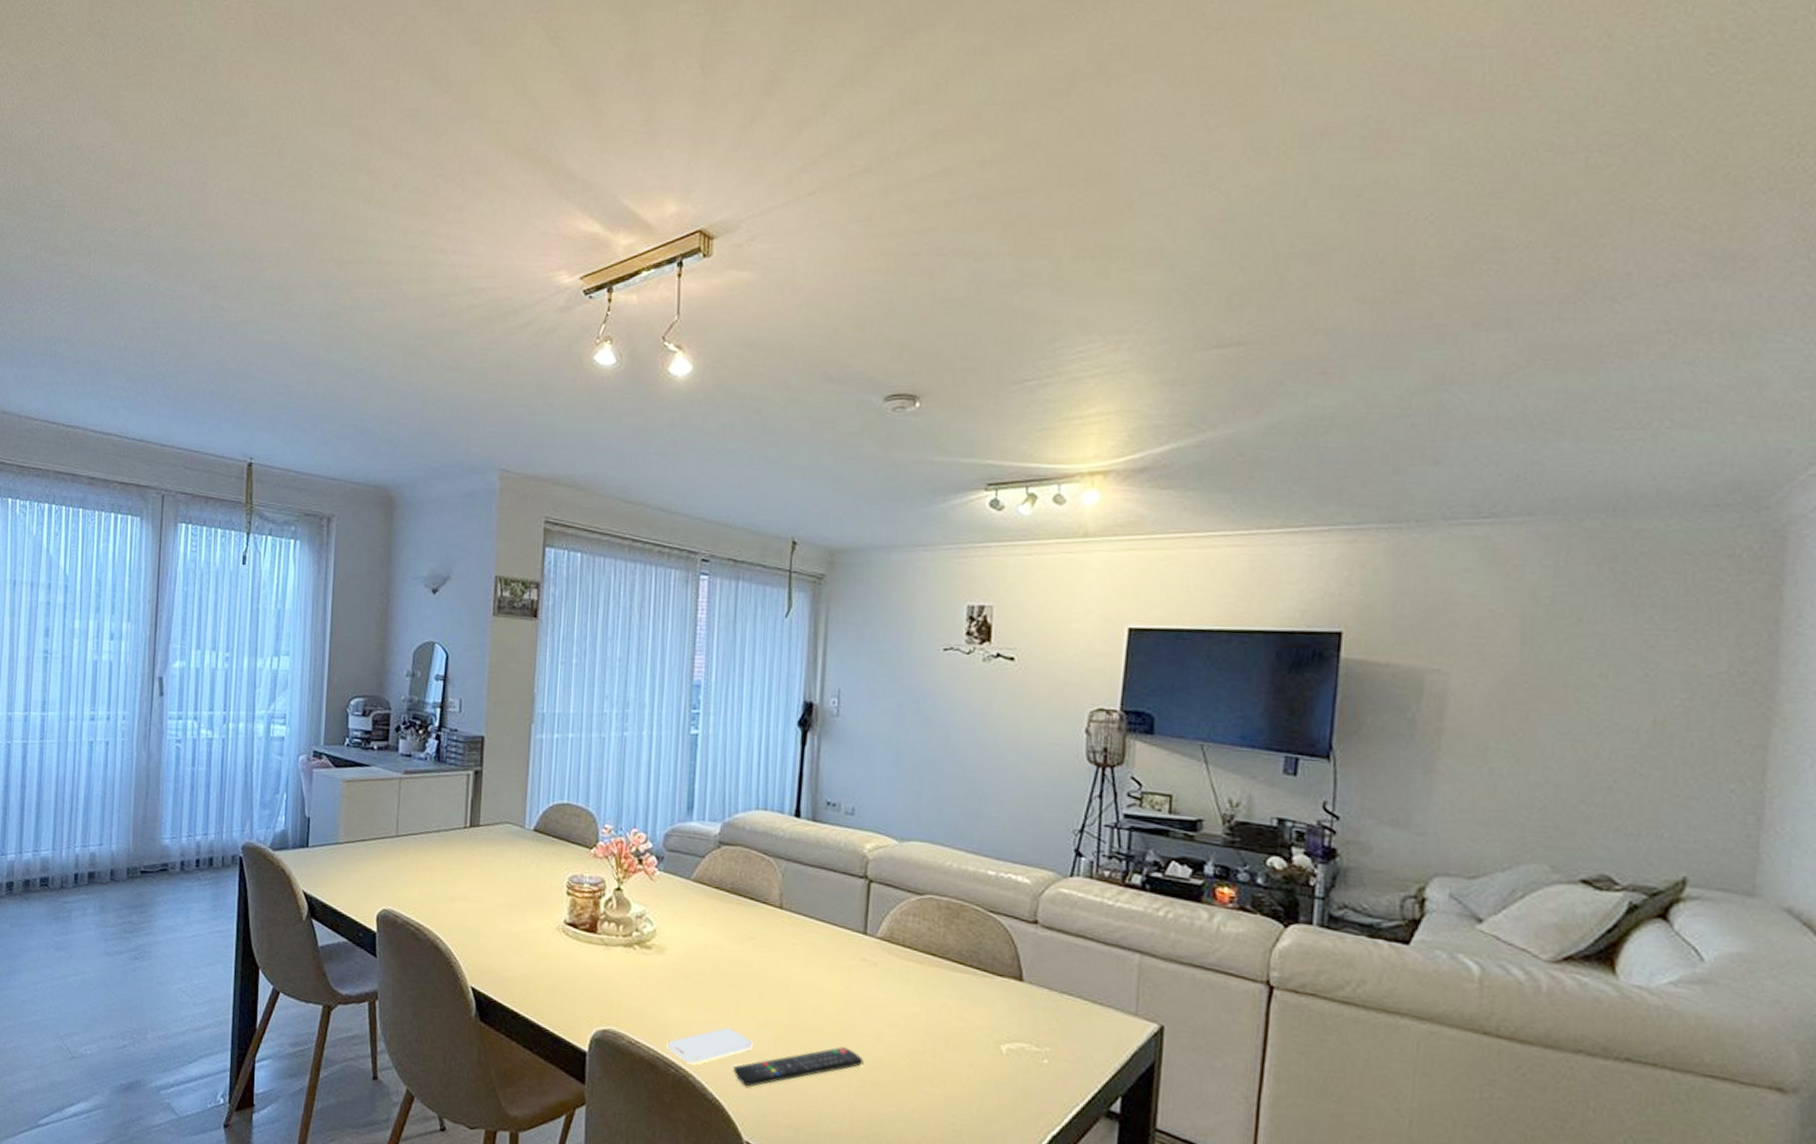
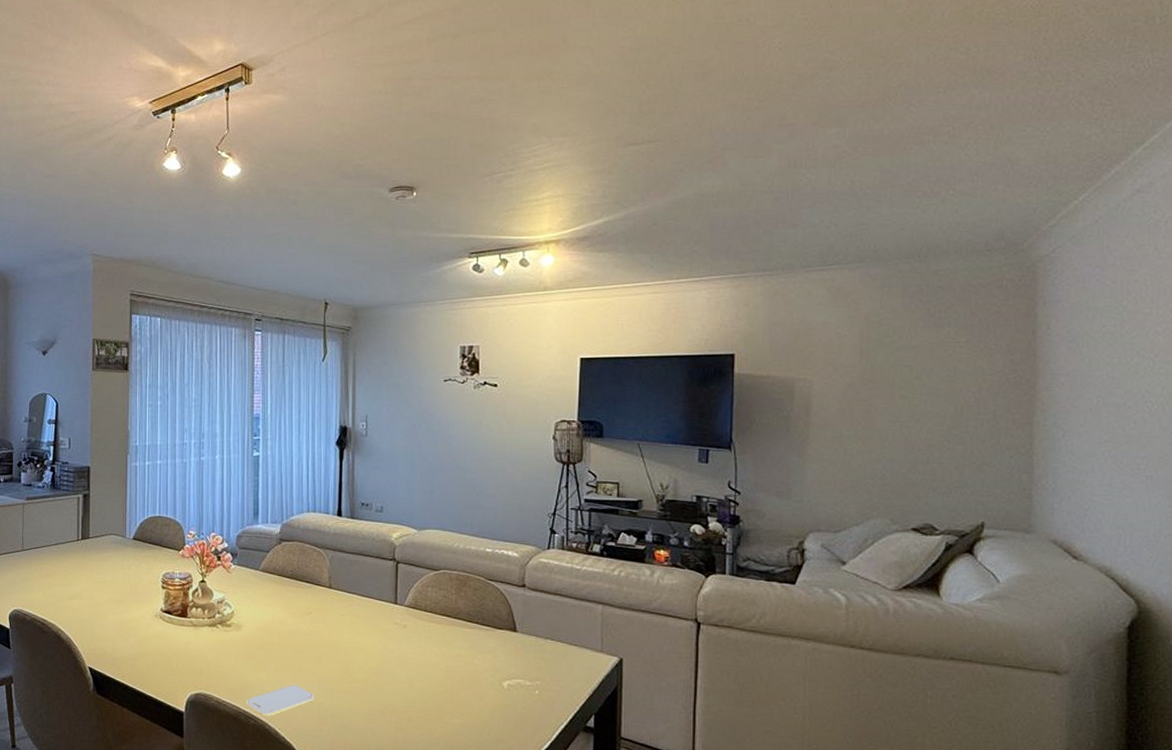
remote control: present [733,1047,864,1087] -> none [300,693,400,729]

